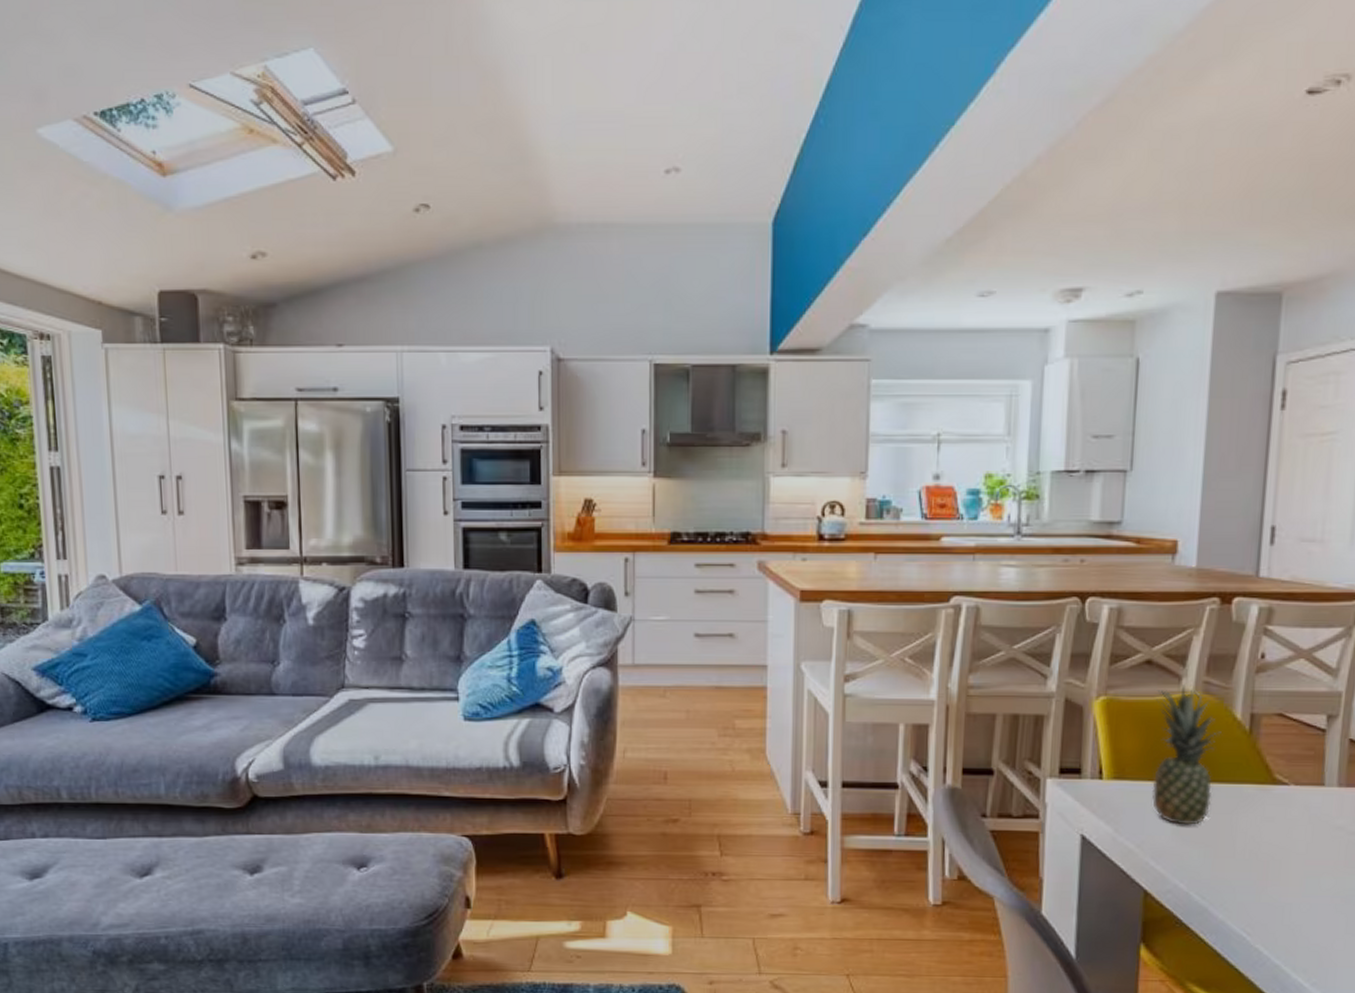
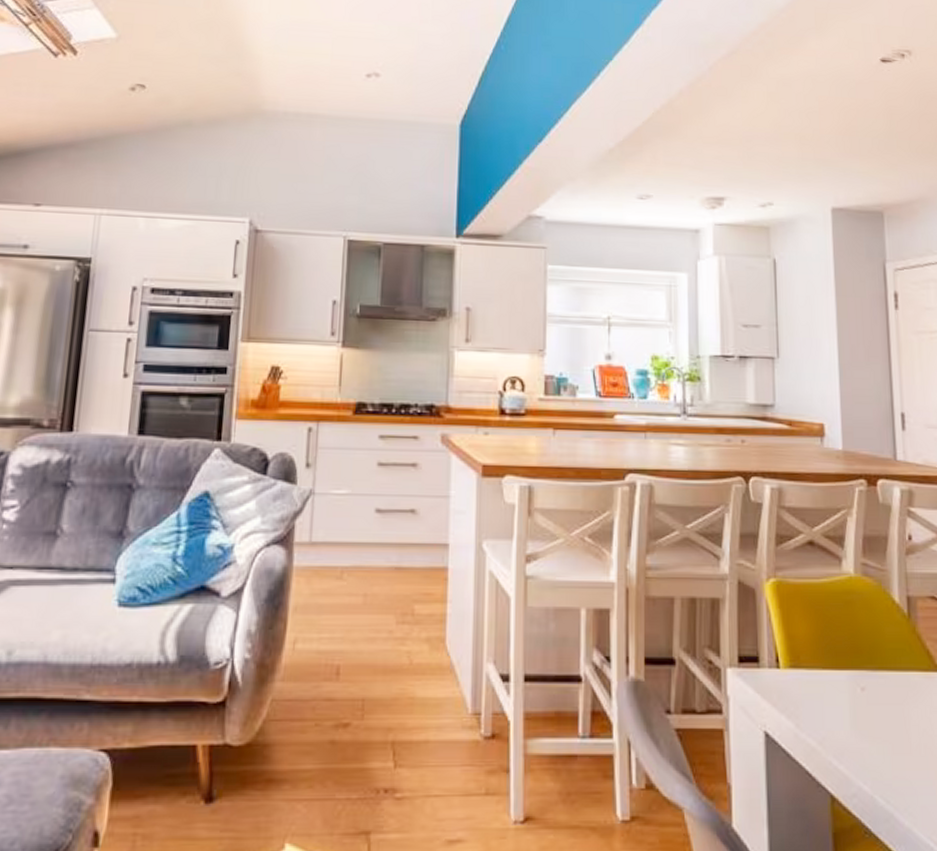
fruit: present [1152,685,1222,825] -> none [821,566,884,718]

